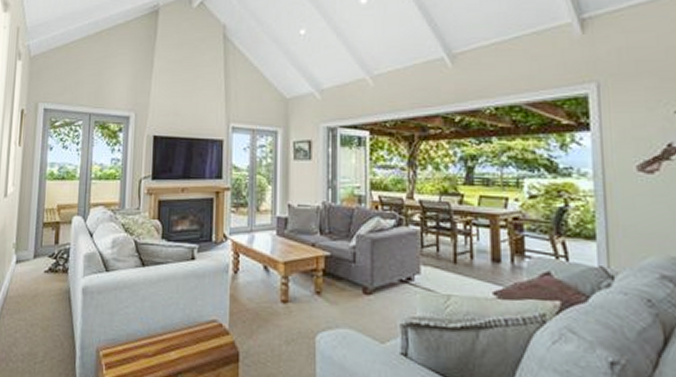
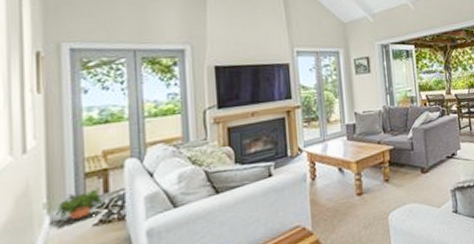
potted plant: none [21,237,54,263] -> present [56,186,104,220]

